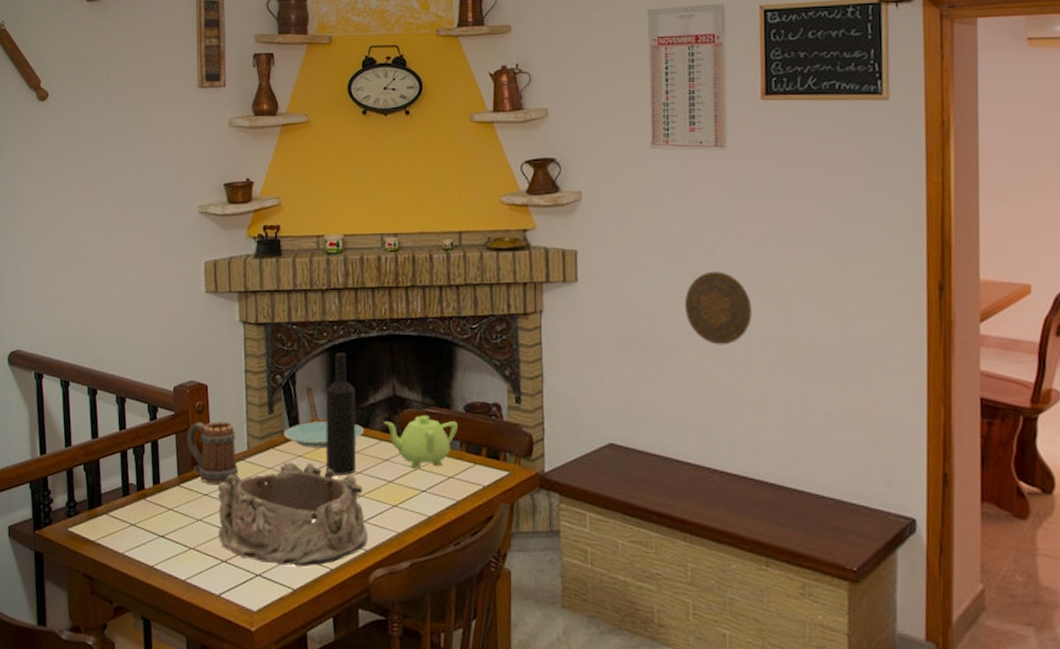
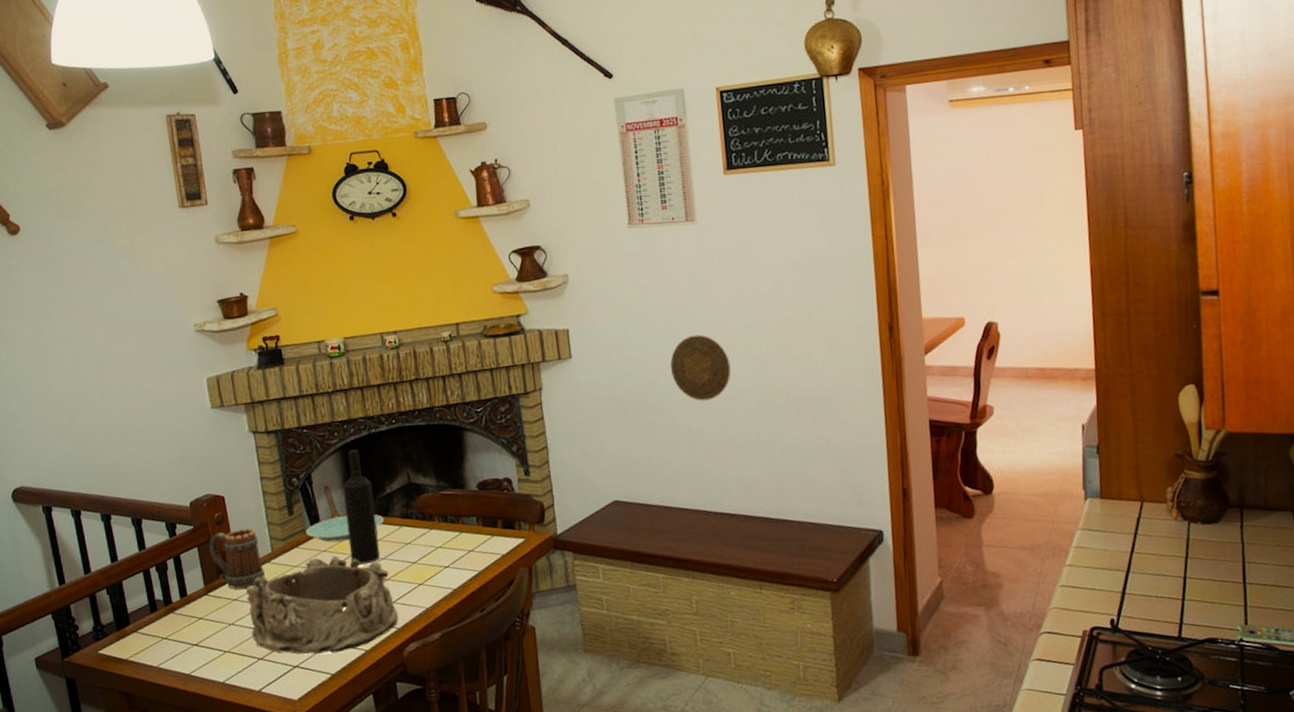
teapot: present [383,415,458,469] -> none [402,497,473,548]

